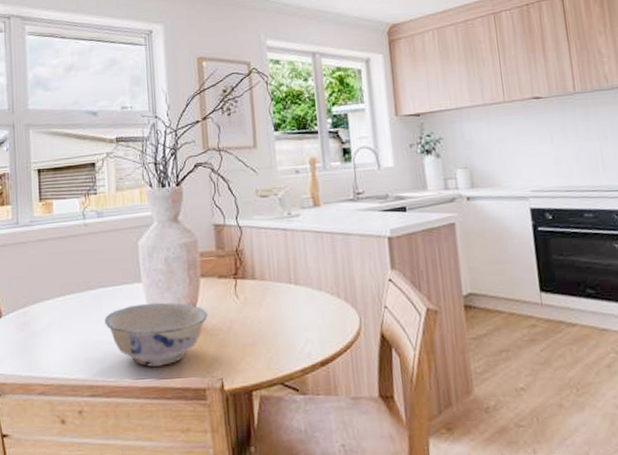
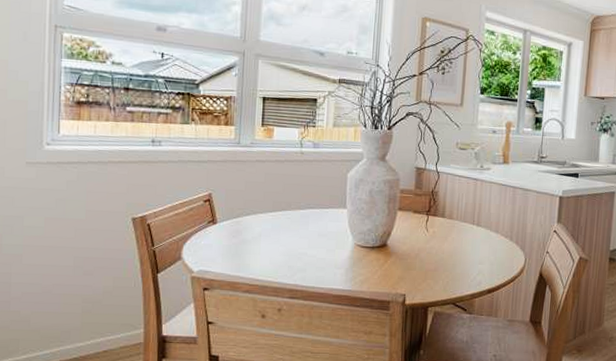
ceramic bowl: present [104,302,208,367] -> none [309,226,400,280]

